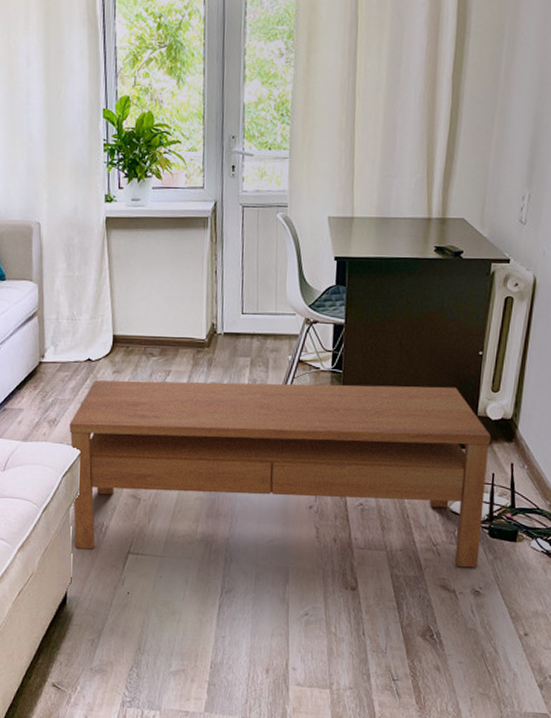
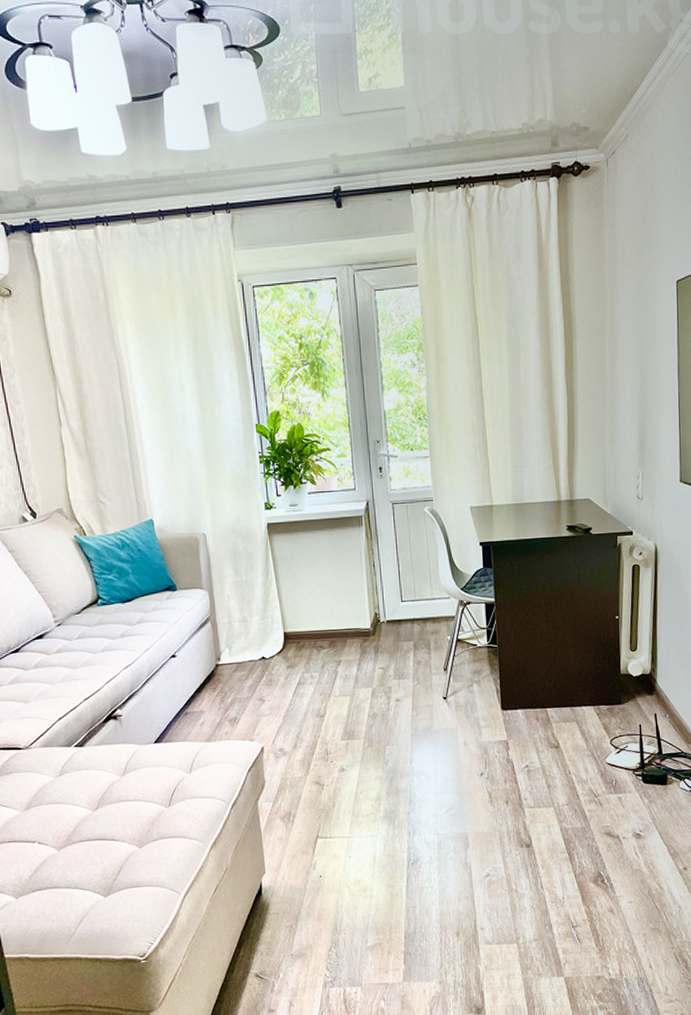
coffee table: present [69,380,491,568] -> none [250,650,637,840]

